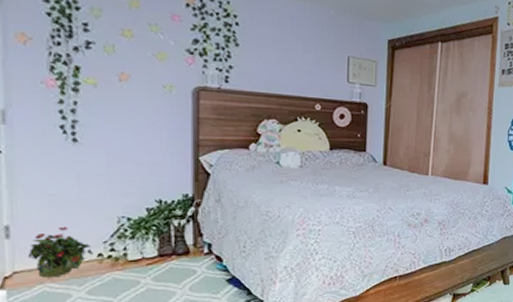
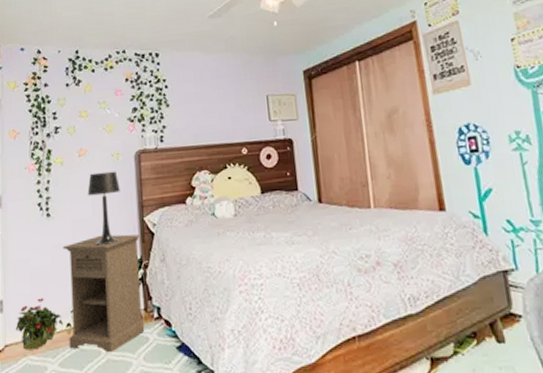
nightstand: none [94,169,194,283] -> present [62,234,145,353]
table lamp: none [129,102,172,180] -> present [87,171,120,246]

